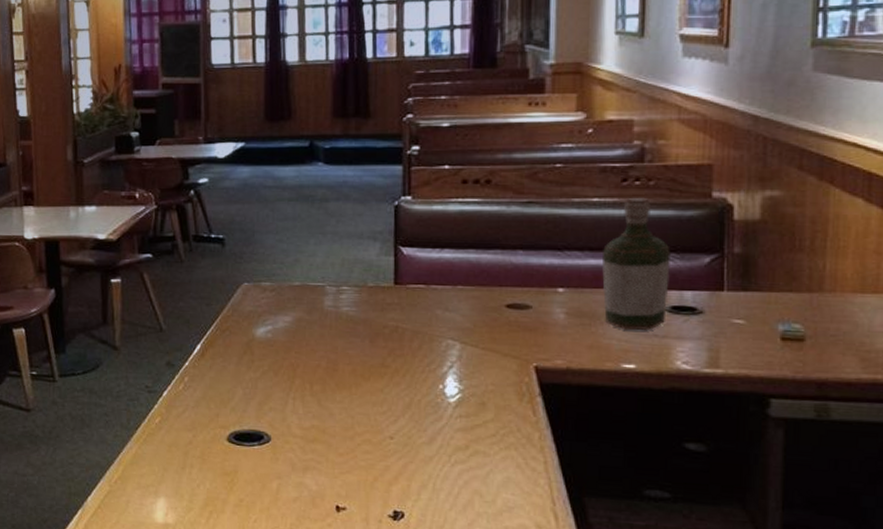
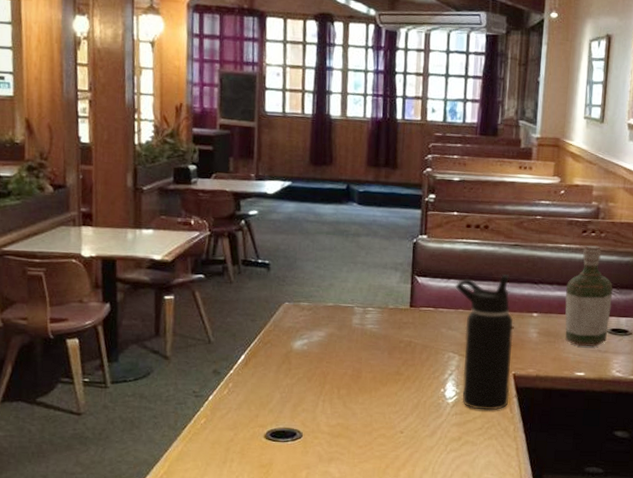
water bottle: none [451,240,532,413] -> present [455,274,513,411]

